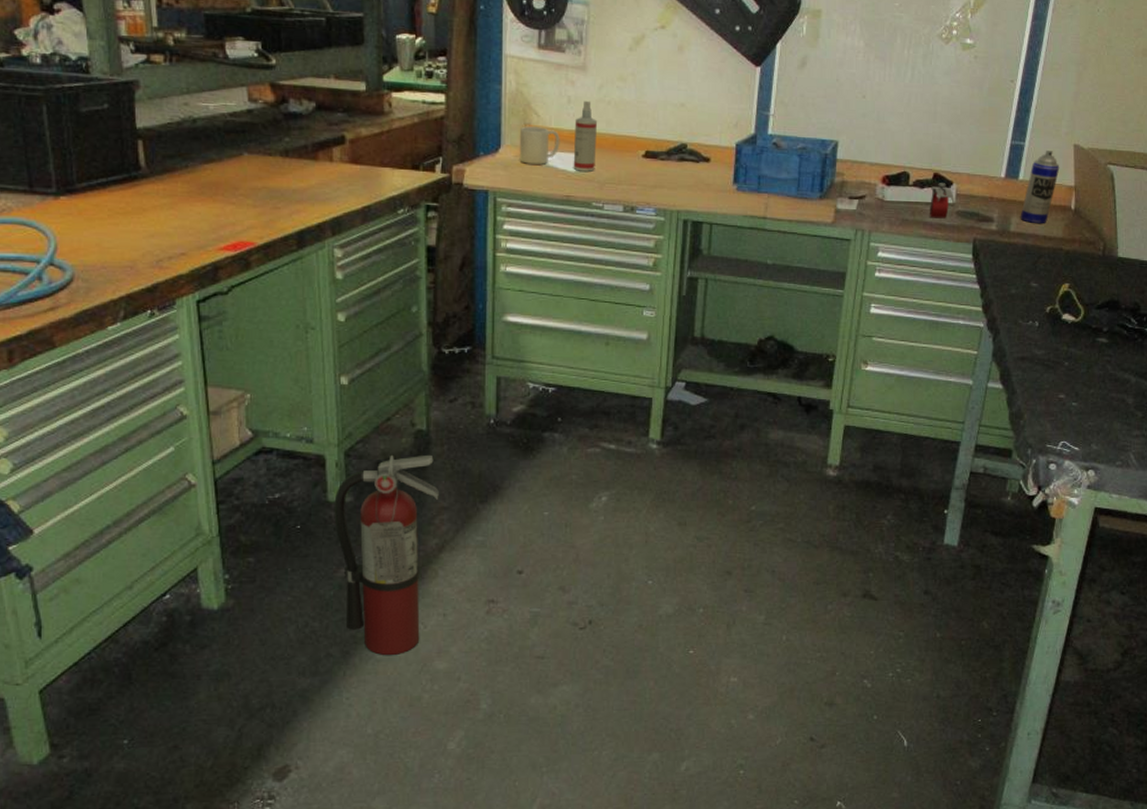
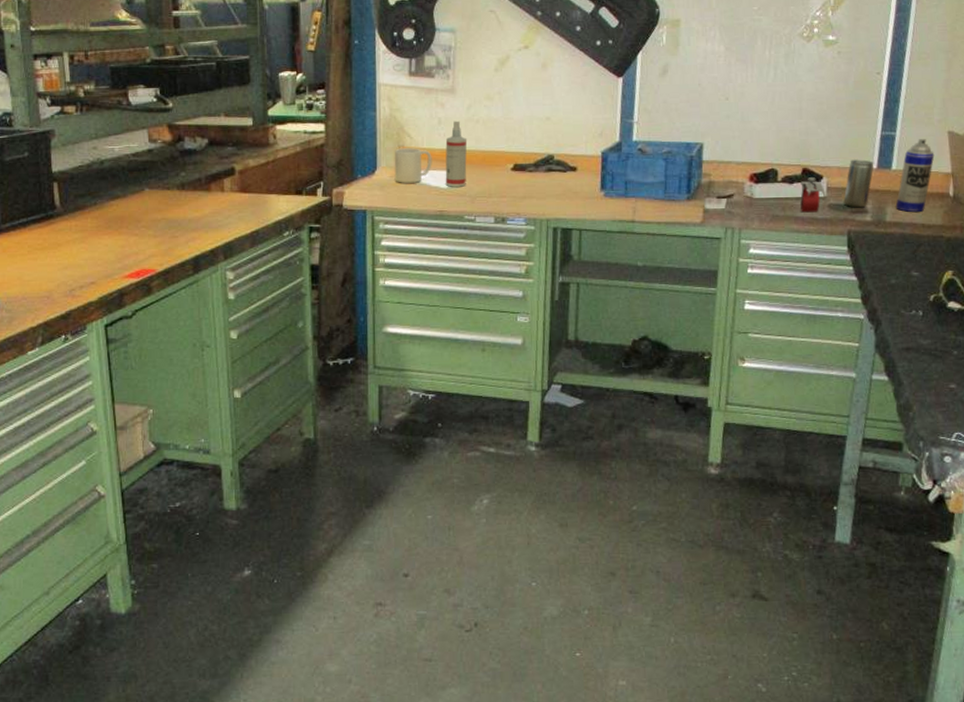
fire extinguisher: present [334,454,439,655] -> none [230,462,327,658]
can: none [971,167,1002,217] -> present [843,159,874,208]

